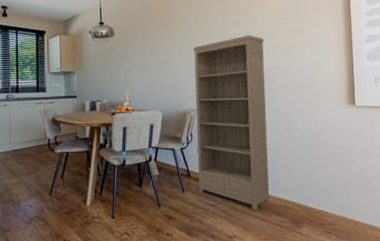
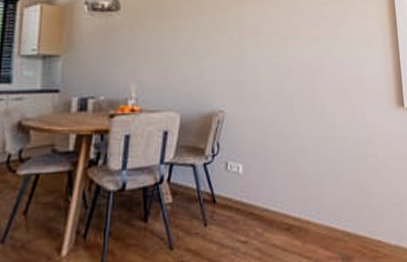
bookshelf: present [193,35,270,211] -> none [222,20,315,246]

